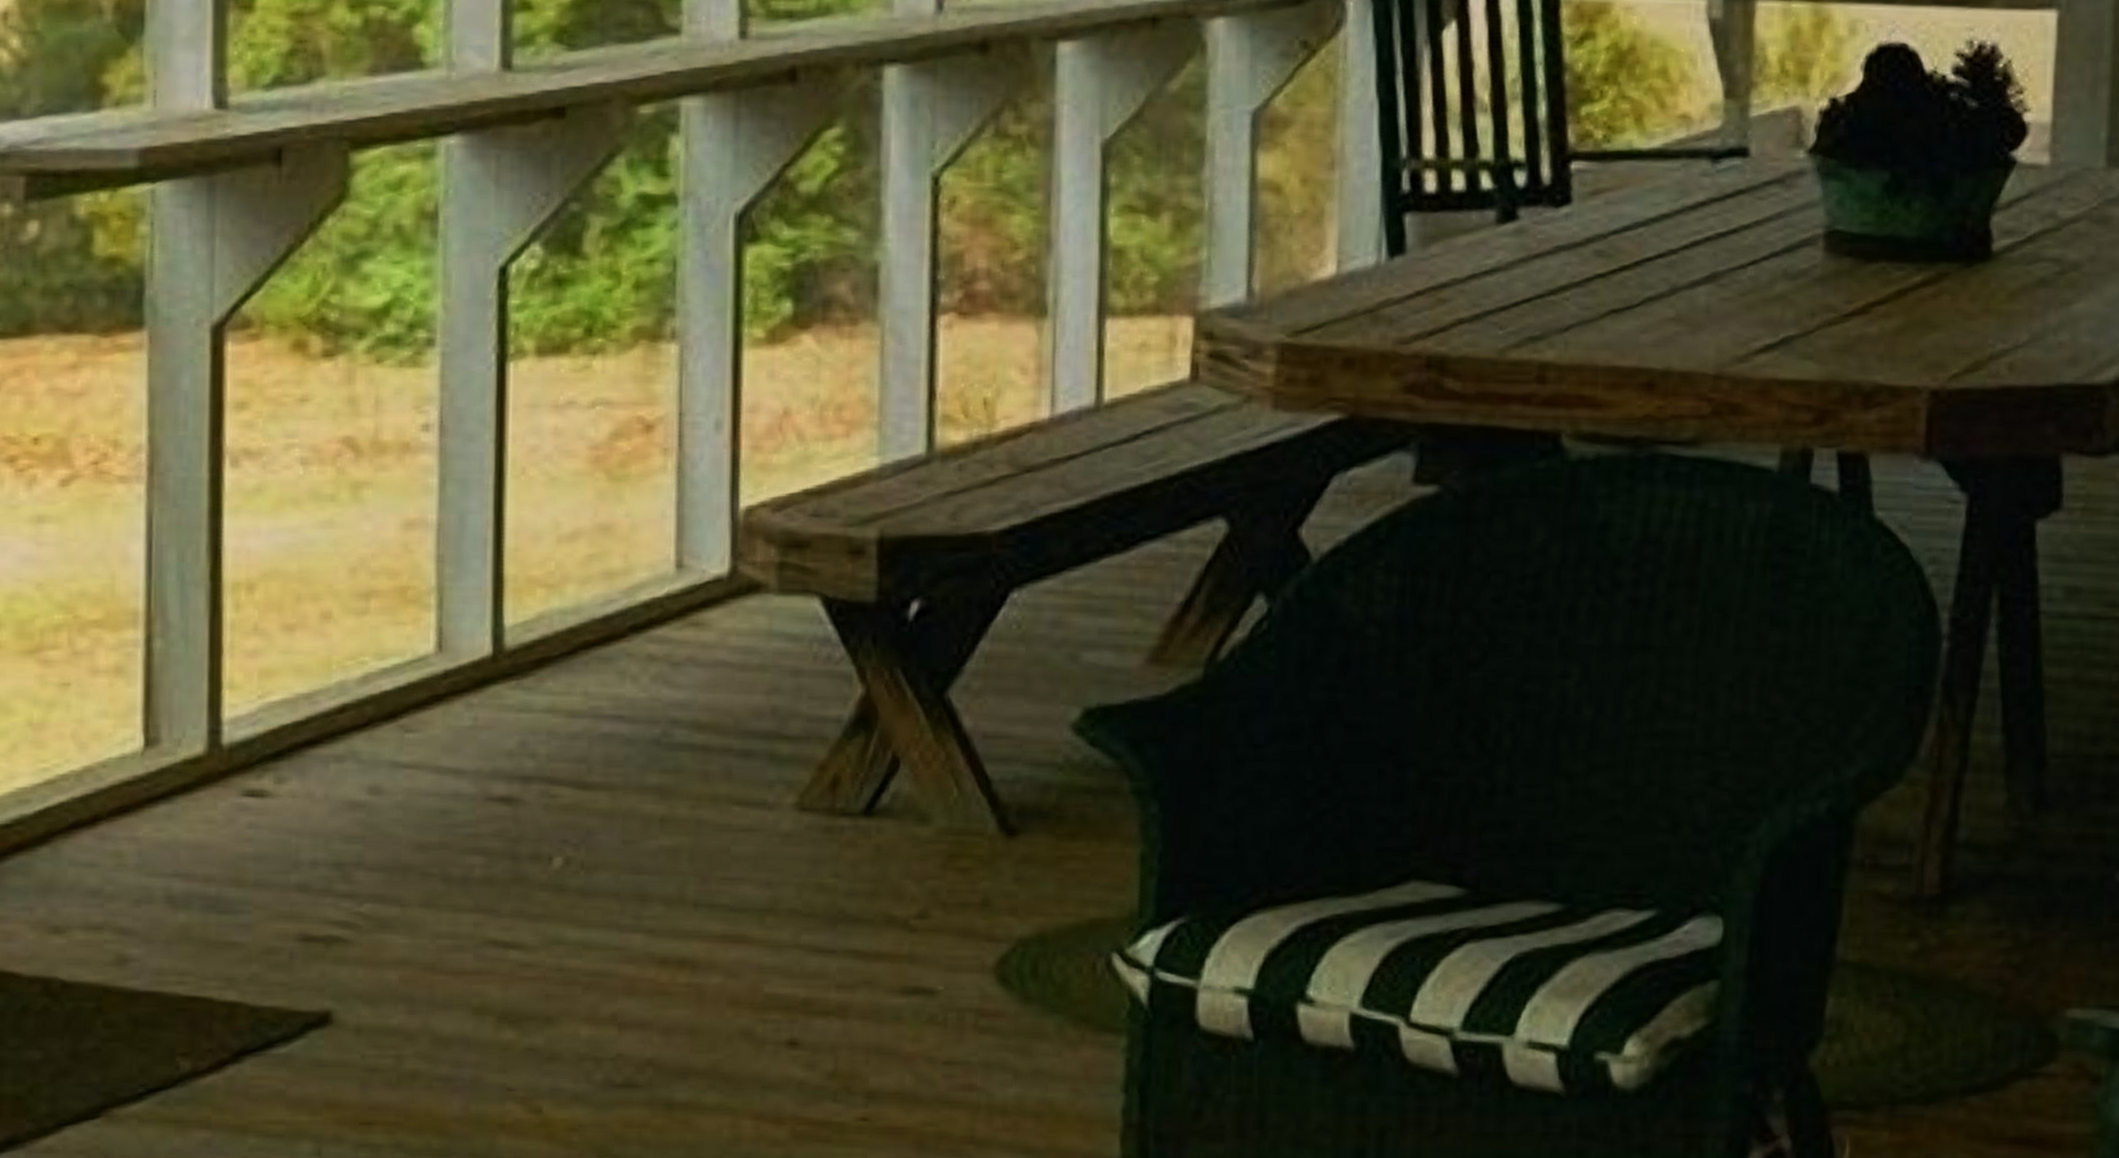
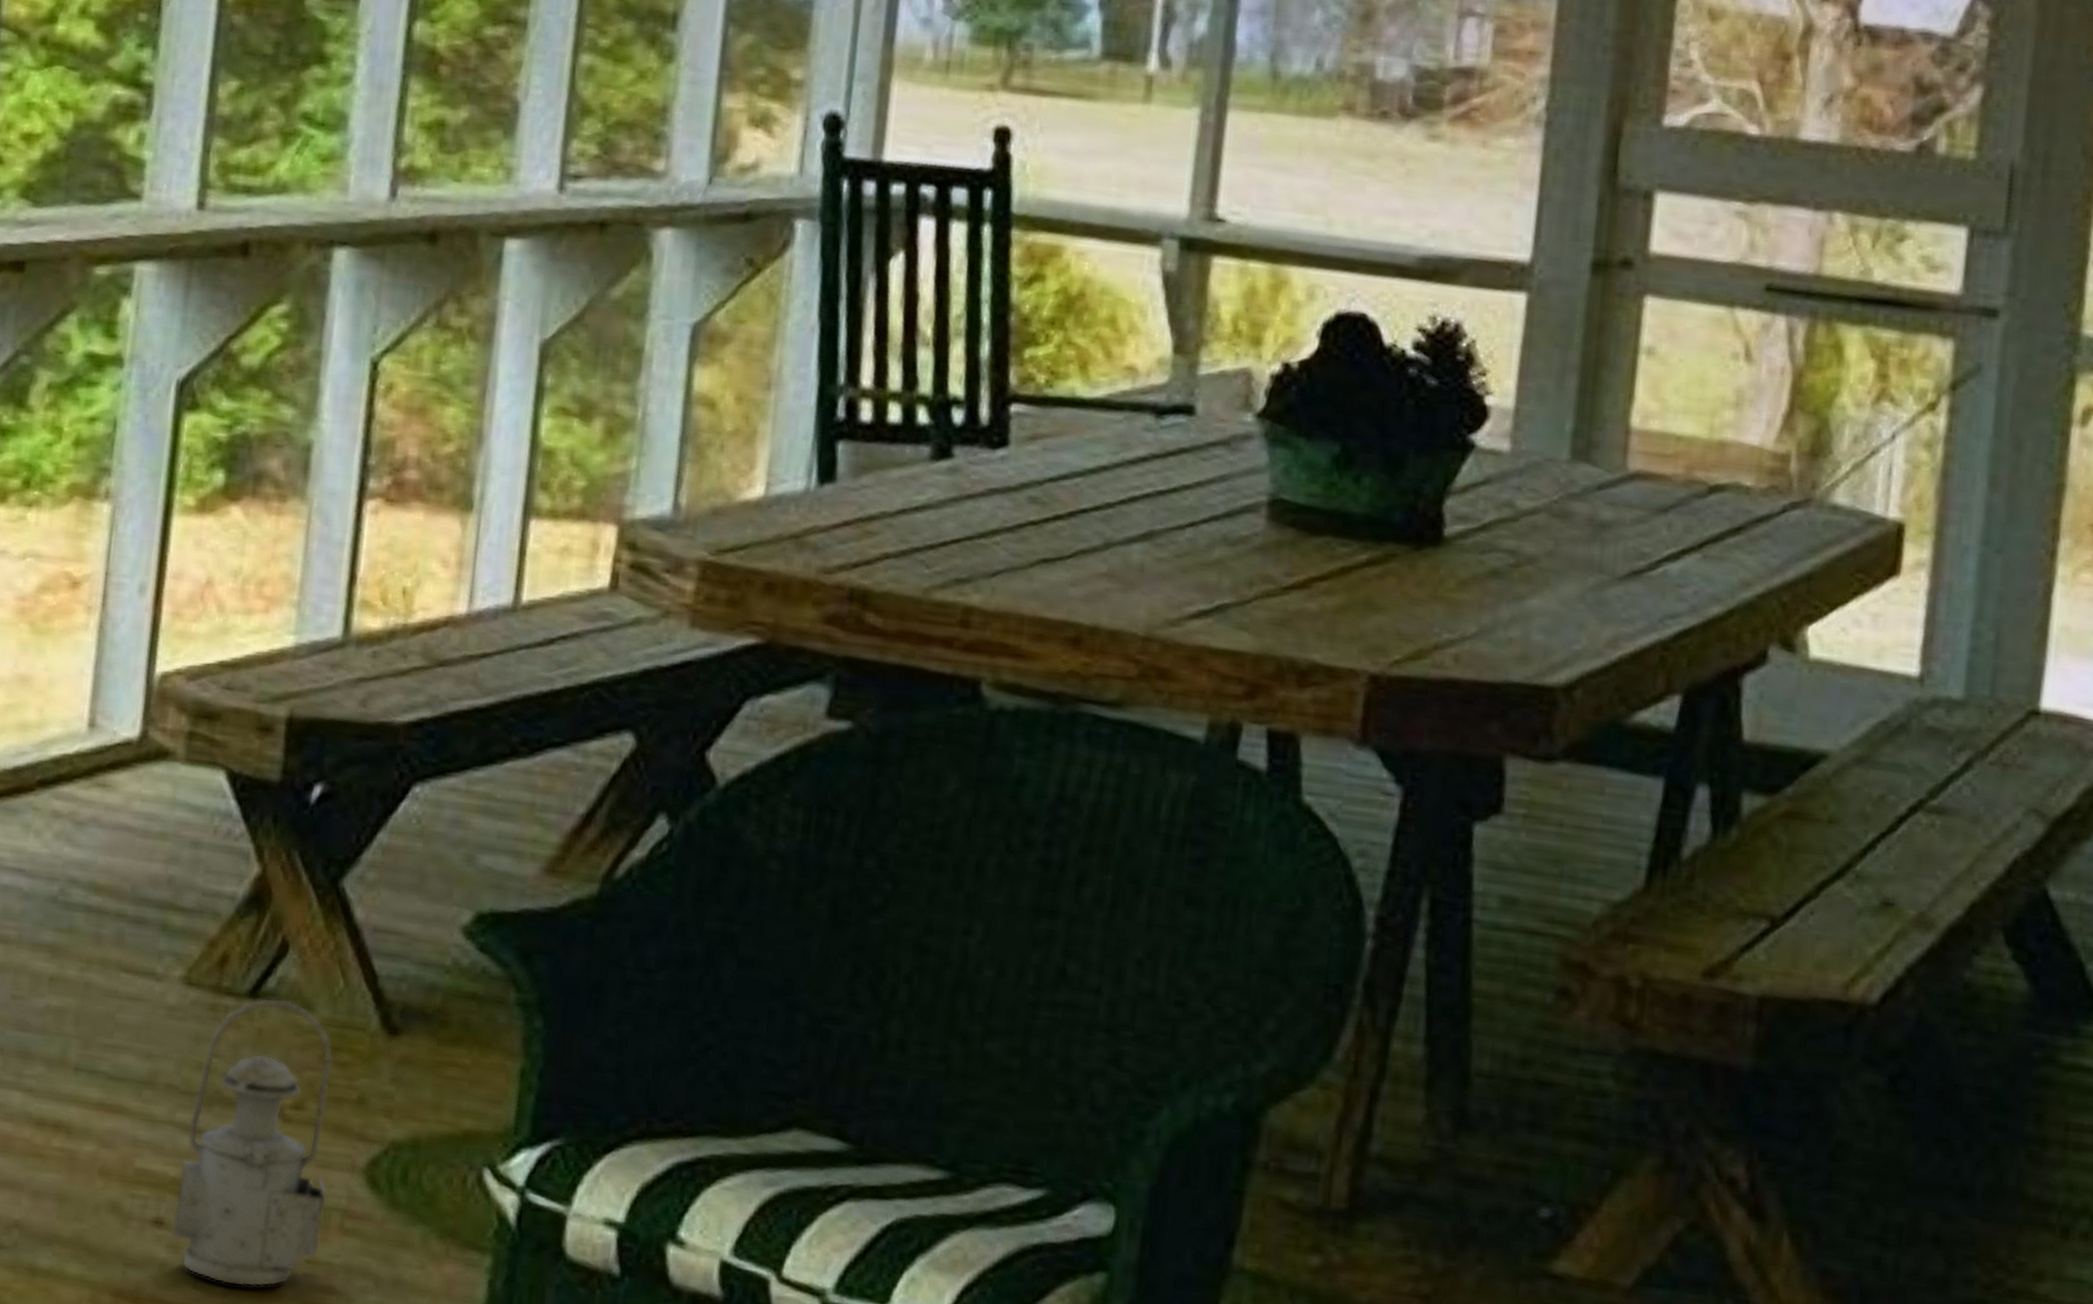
lantern: none [807,813,959,1095] -> present [171,998,334,1287]

